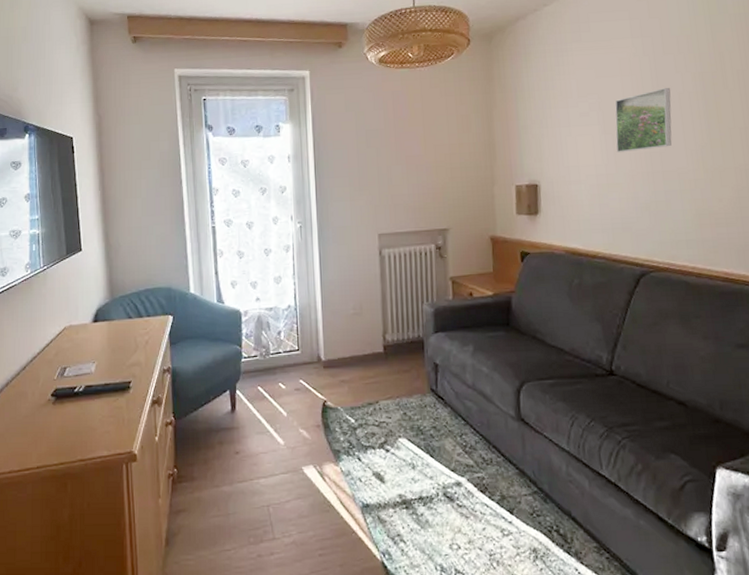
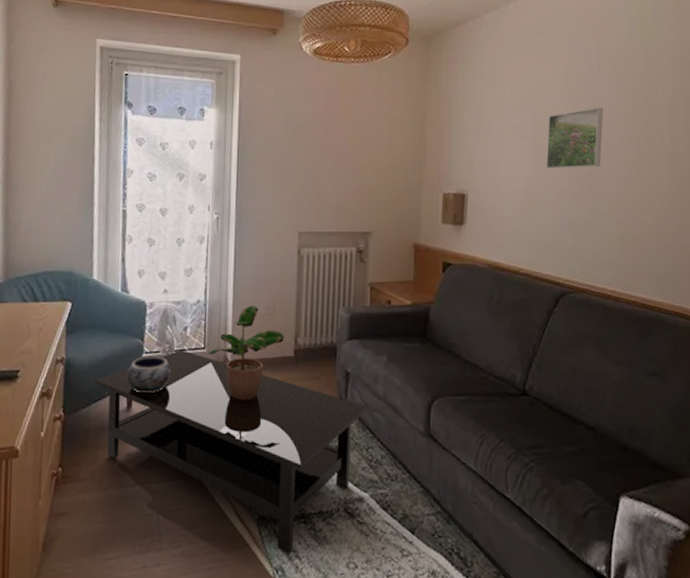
coffee table: none [199,352,459,539] -> present [94,349,368,554]
decorative bowl: none [230,360,269,396] -> present [128,355,171,394]
potted plant: none [299,307,373,397] -> present [205,306,284,401]

